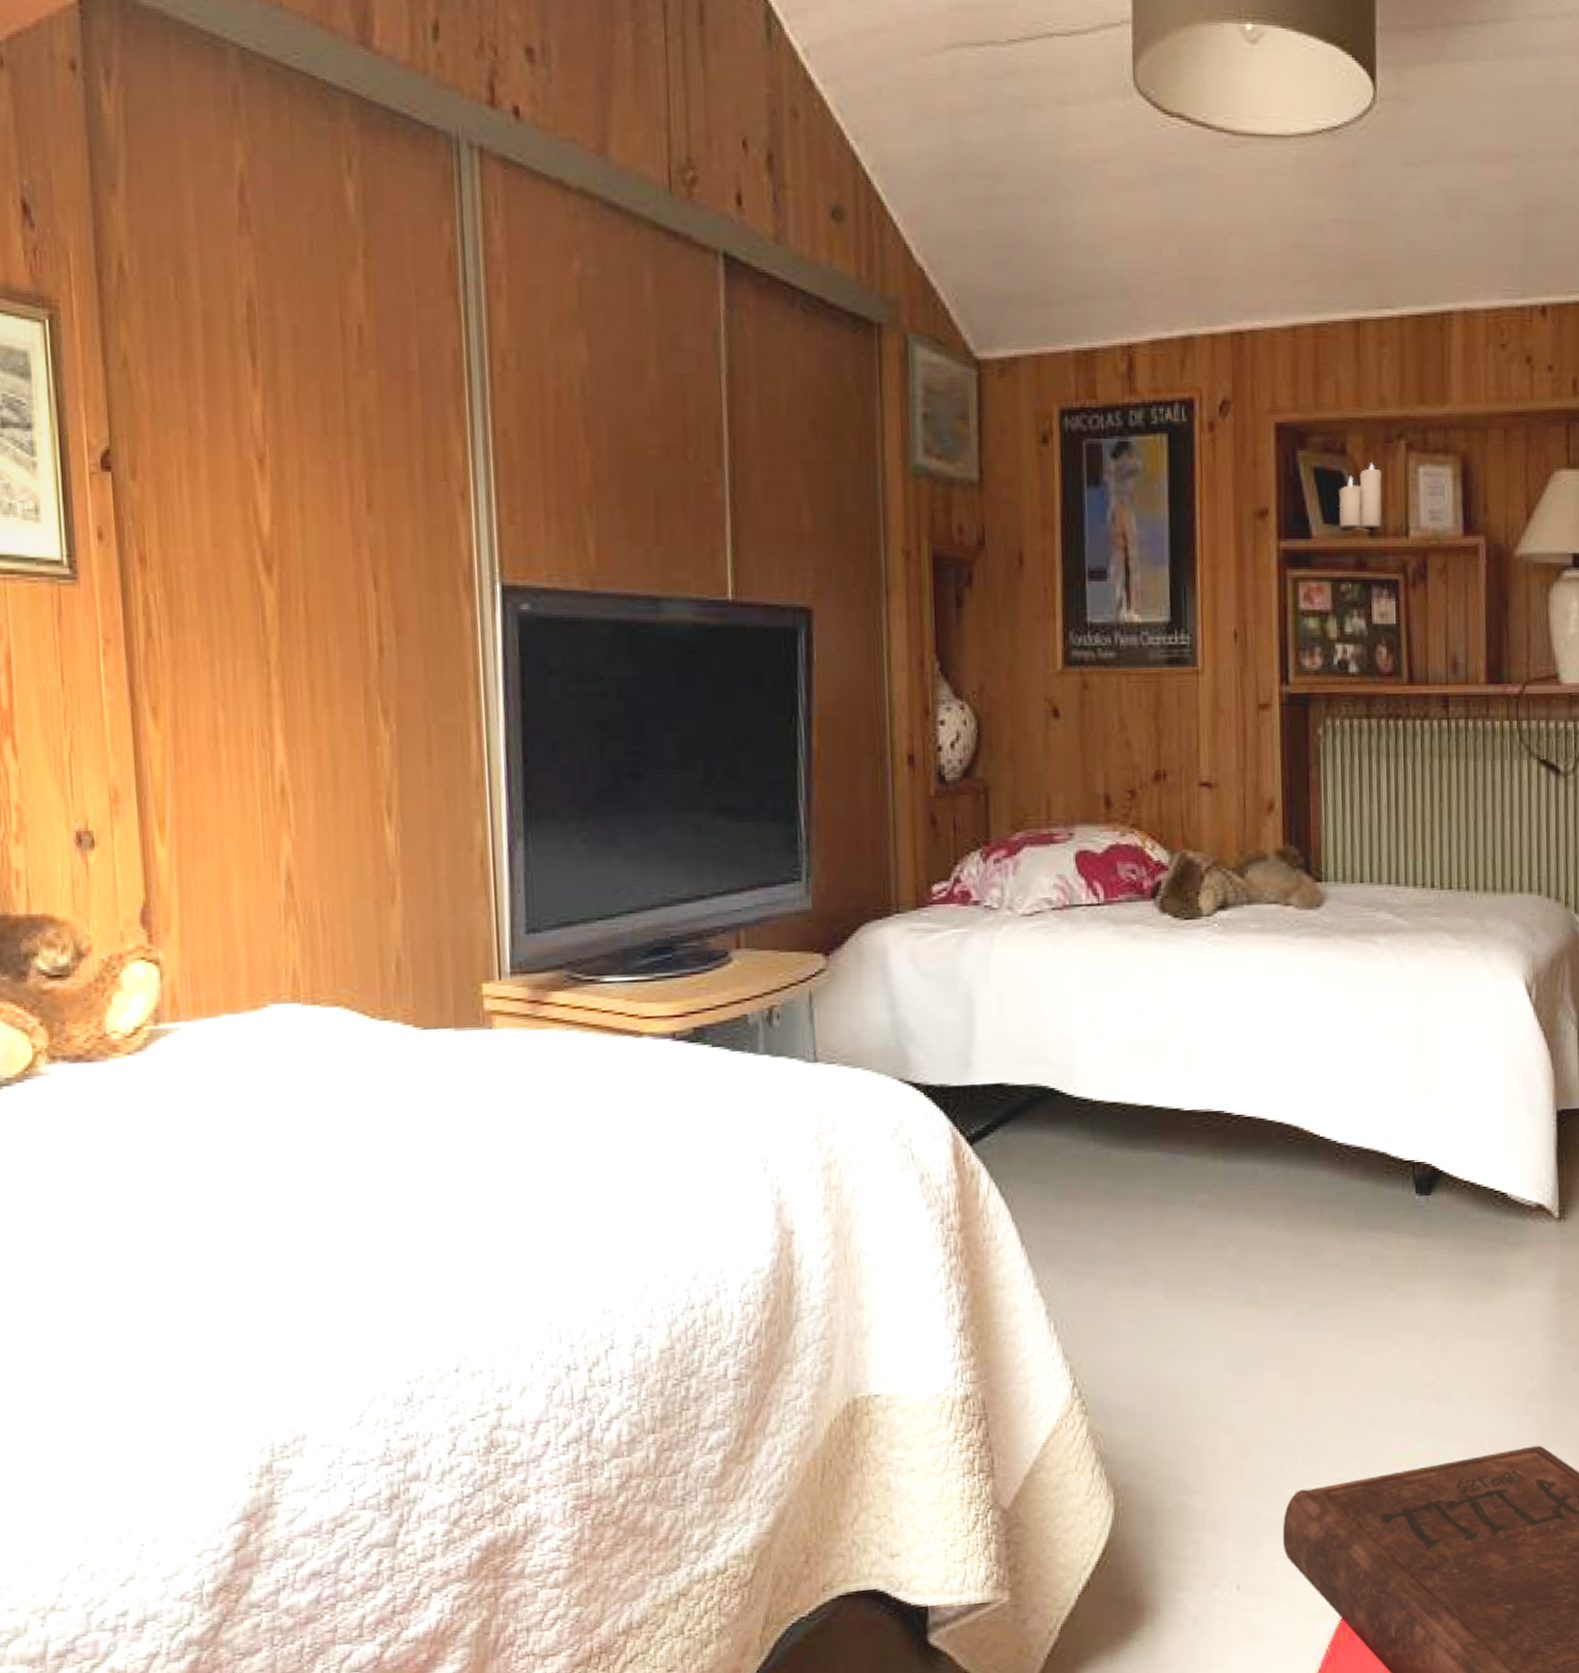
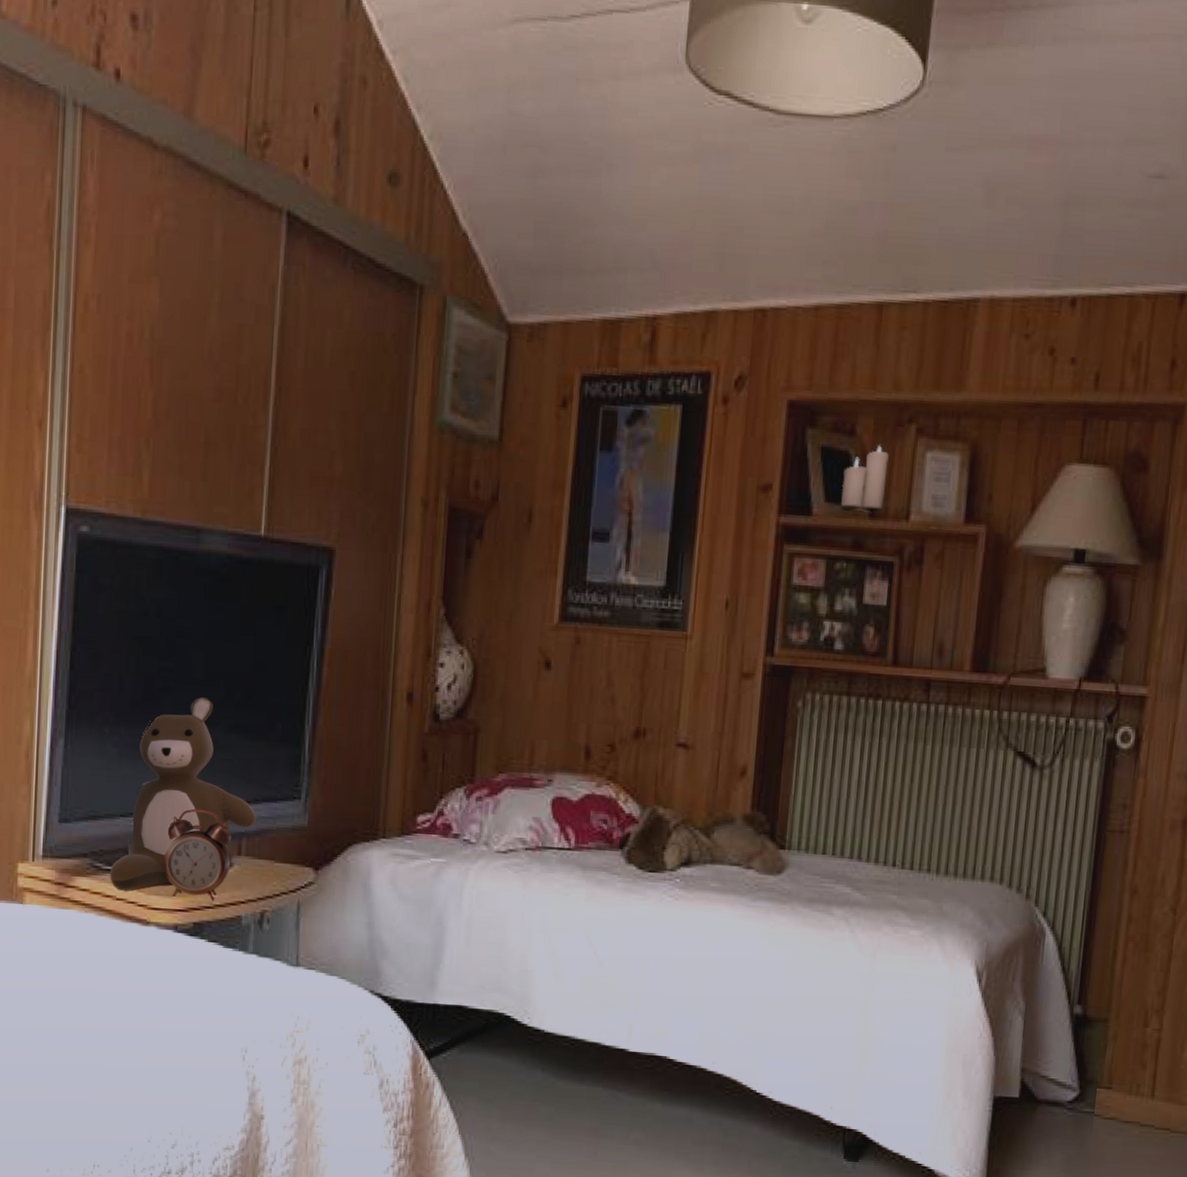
teddy bear: none [591,780,754,1002] -> present [110,697,257,891]
alarm clock: none [652,903,729,1002] -> present [163,809,232,900]

